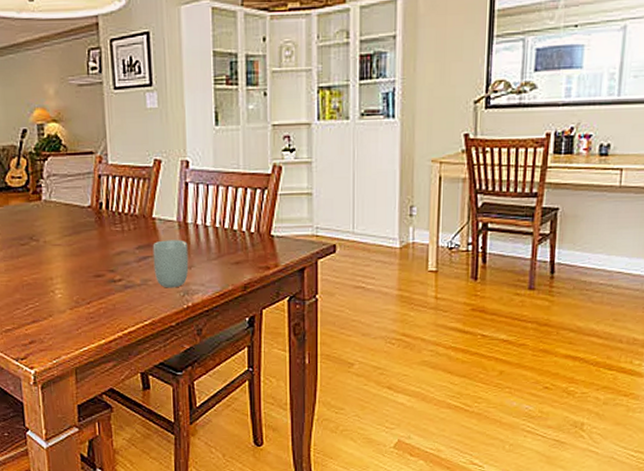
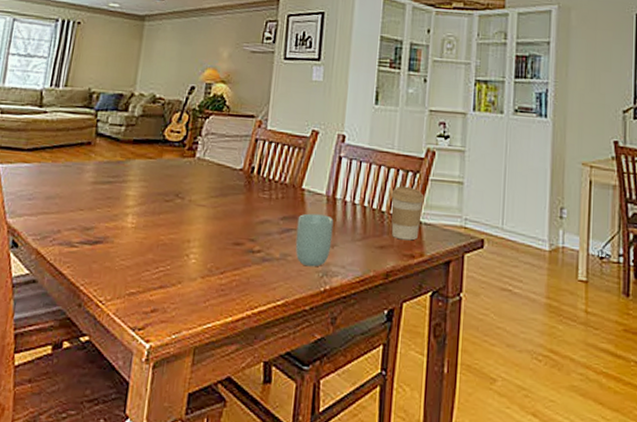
coffee cup: none [241,203,275,254] -> present [391,186,425,241]

